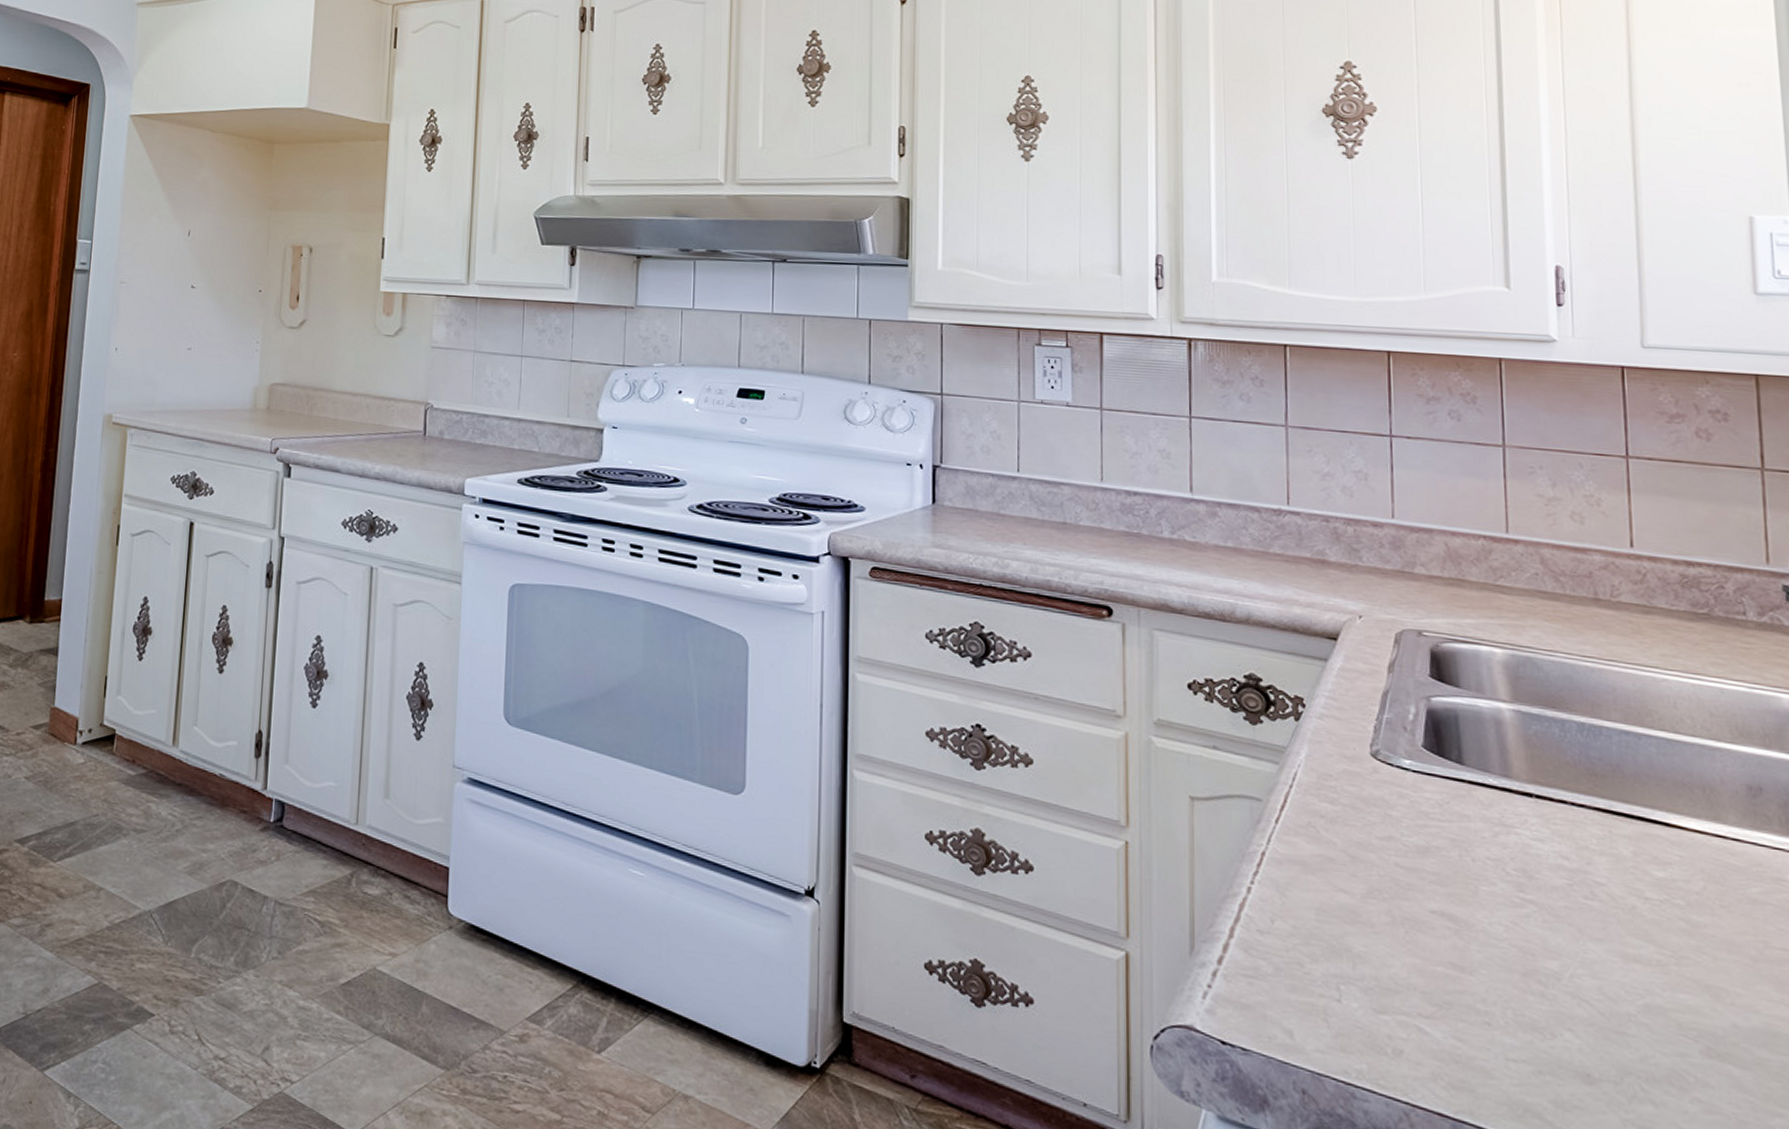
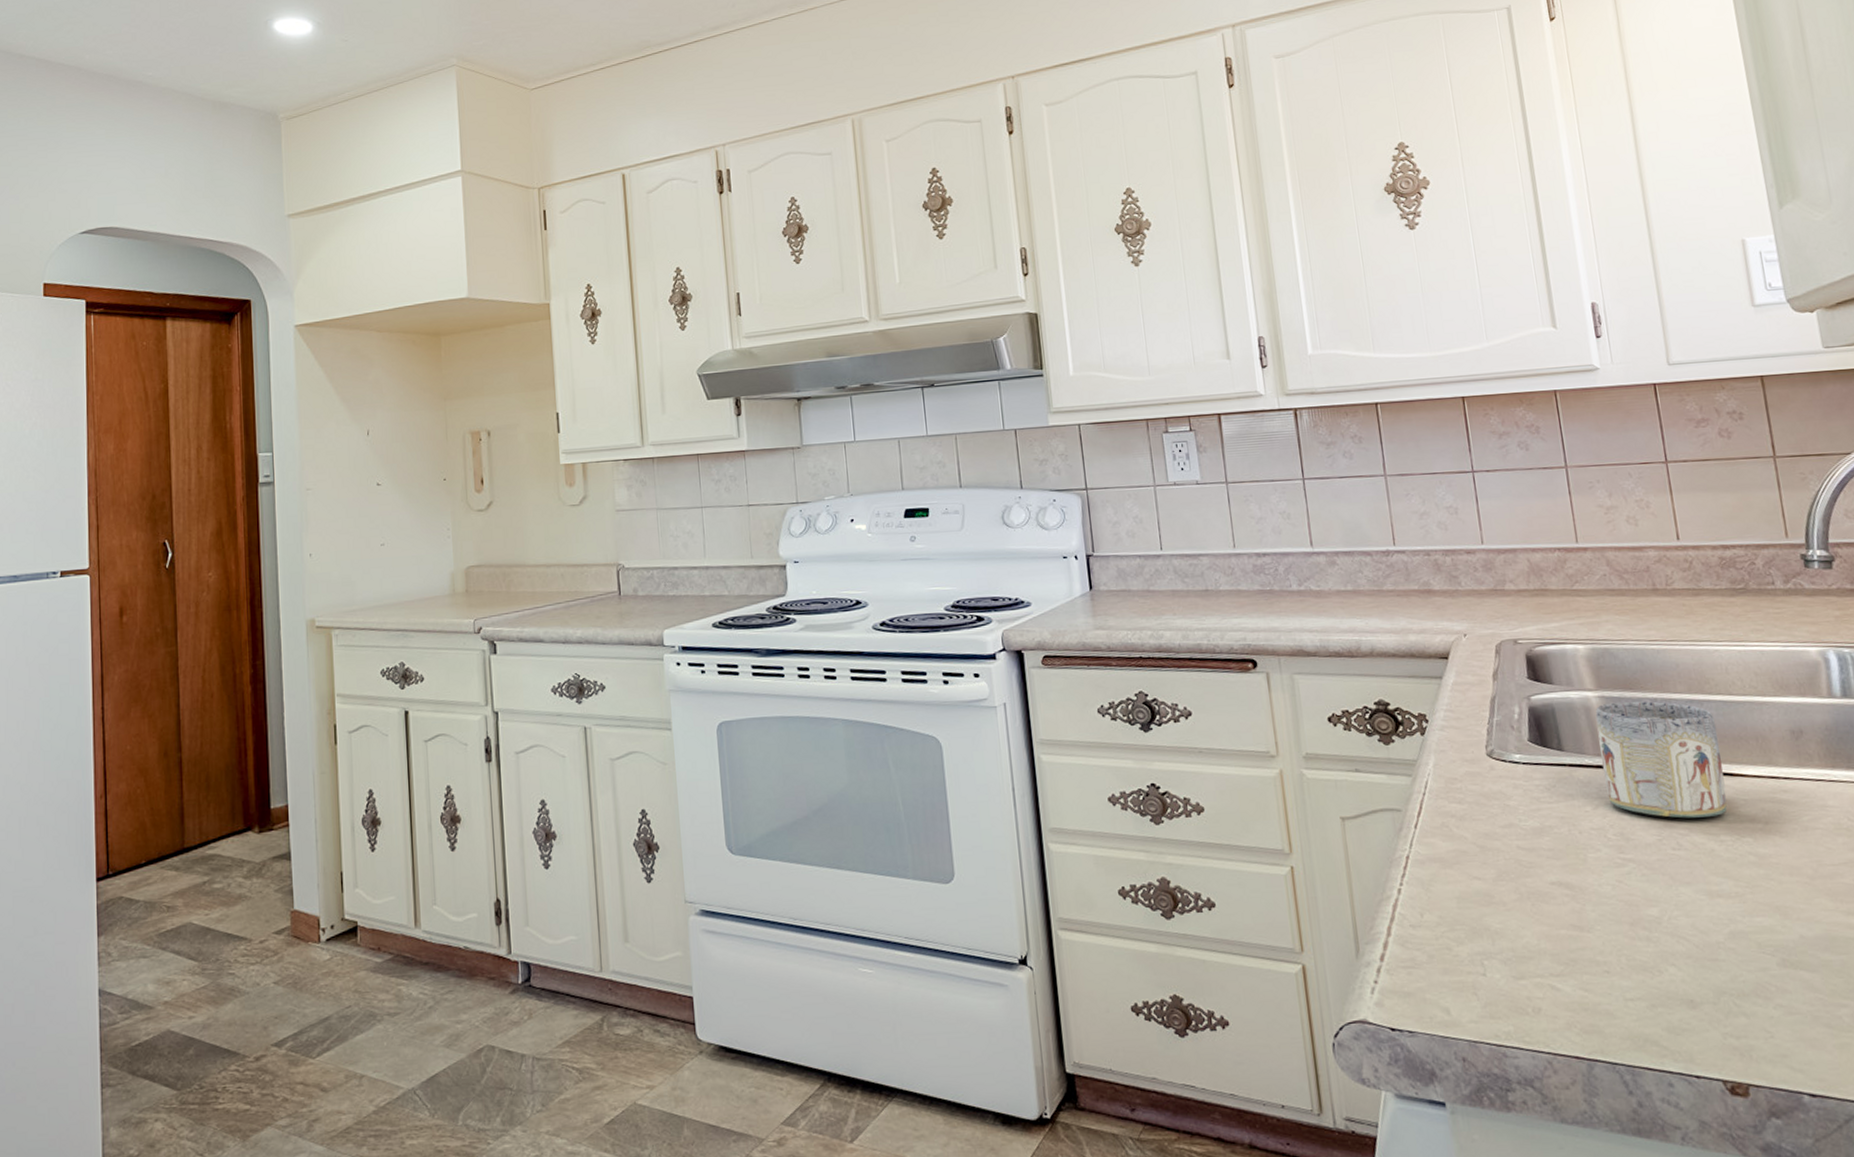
mug: none [1507,719,1659,869] -> present [1595,701,1728,818]

